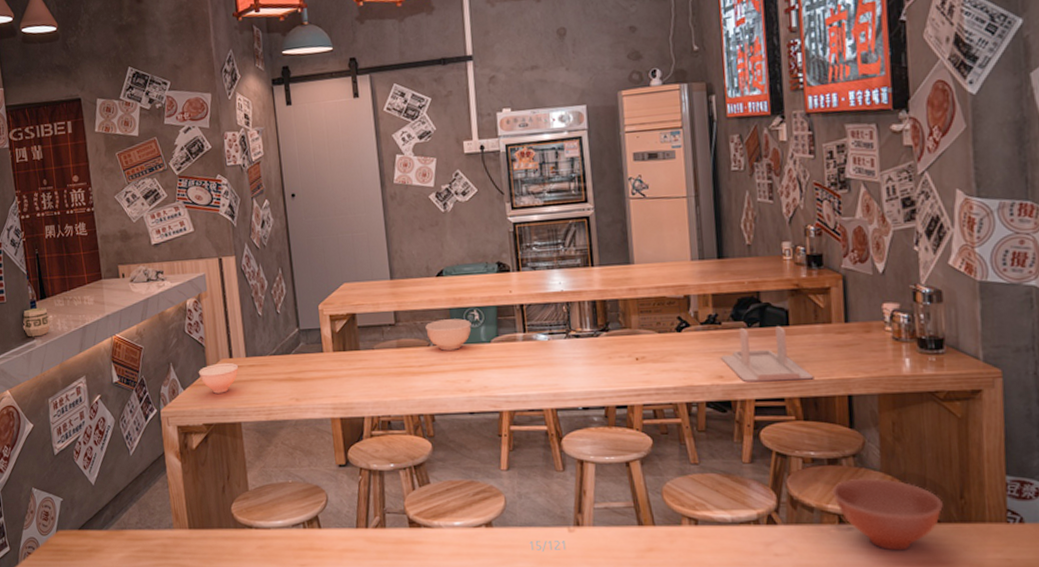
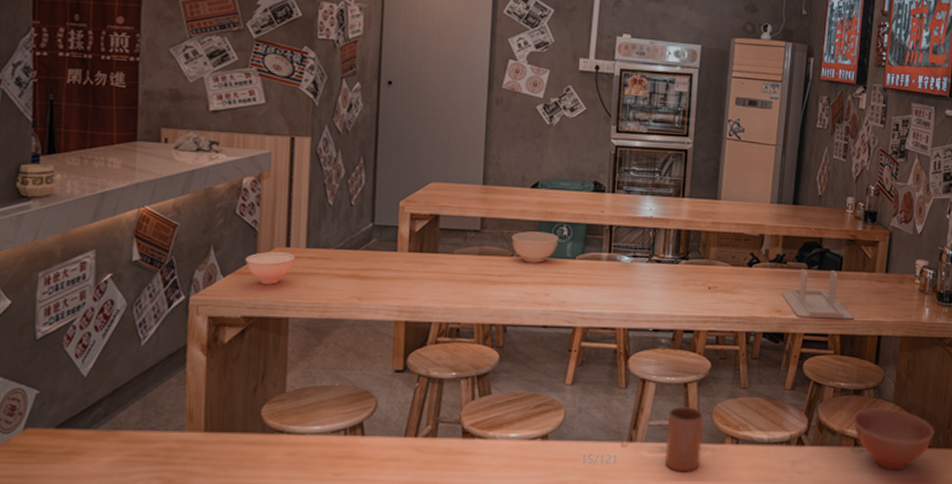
cup: none [612,486,658,557] -> present [664,405,704,472]

